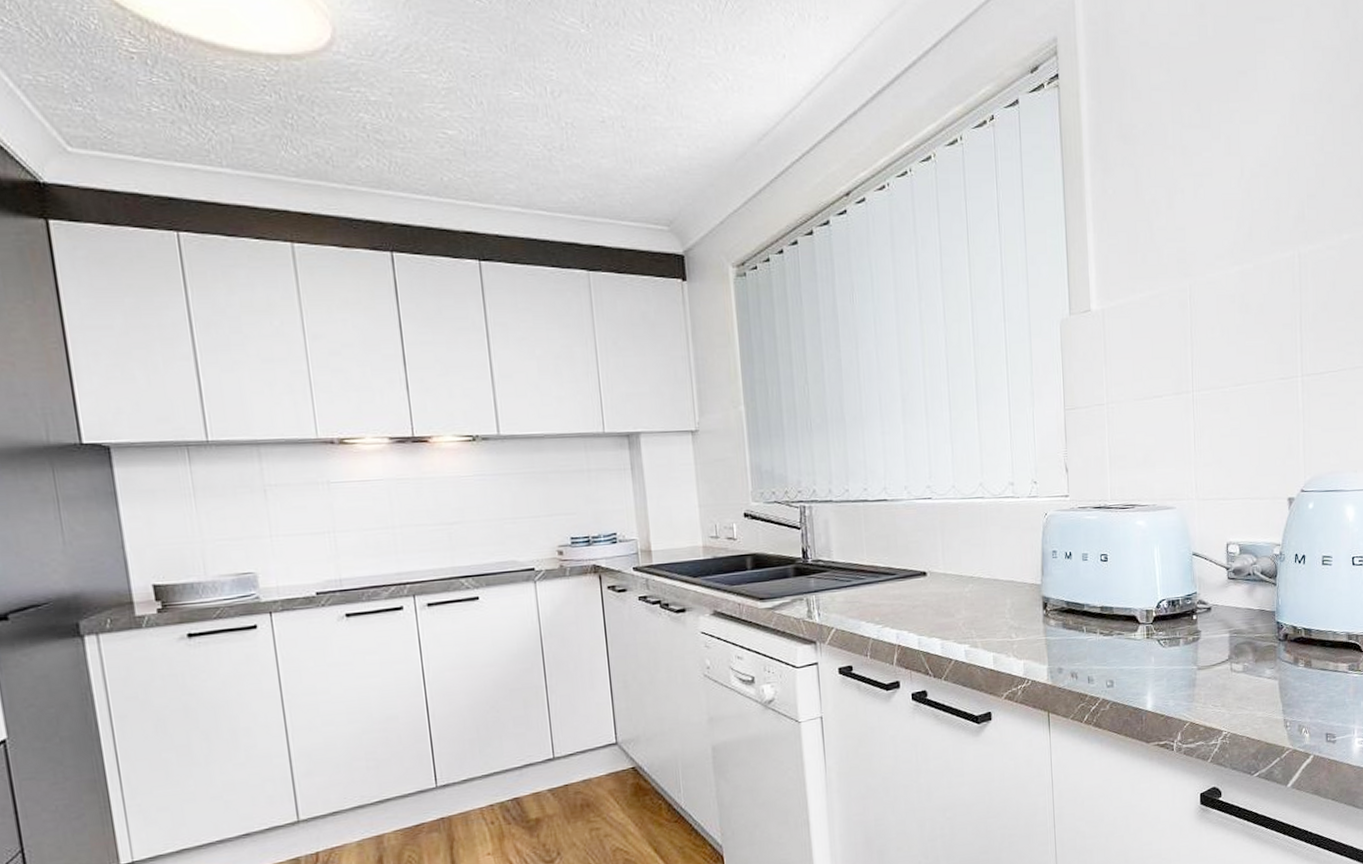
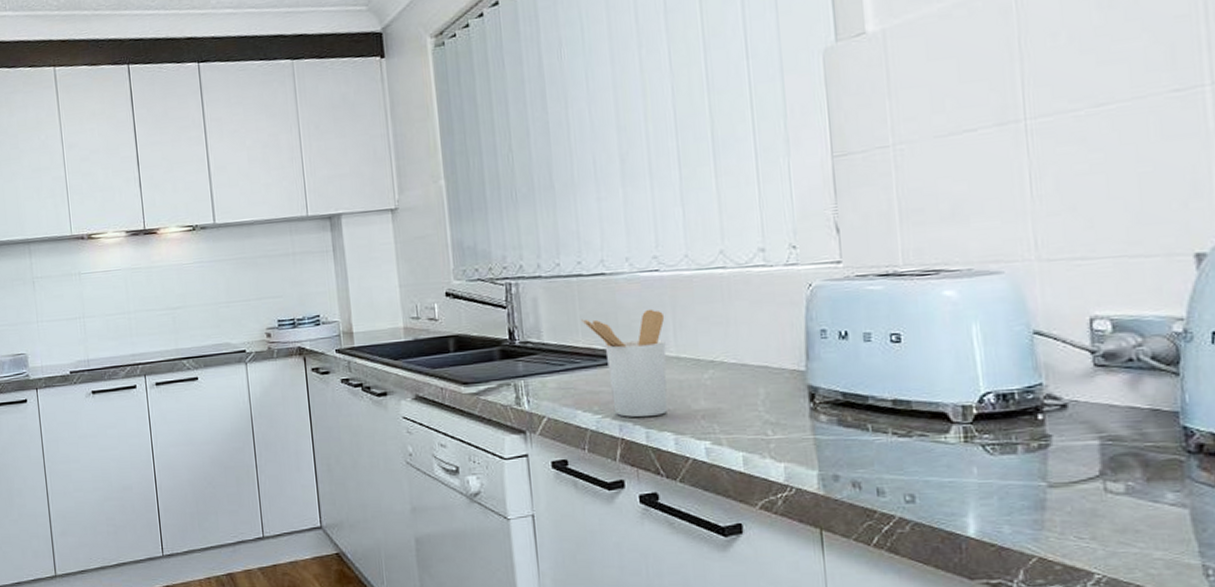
utensil holder: none [866,531,936,626] -> present [581,309,668,418]

